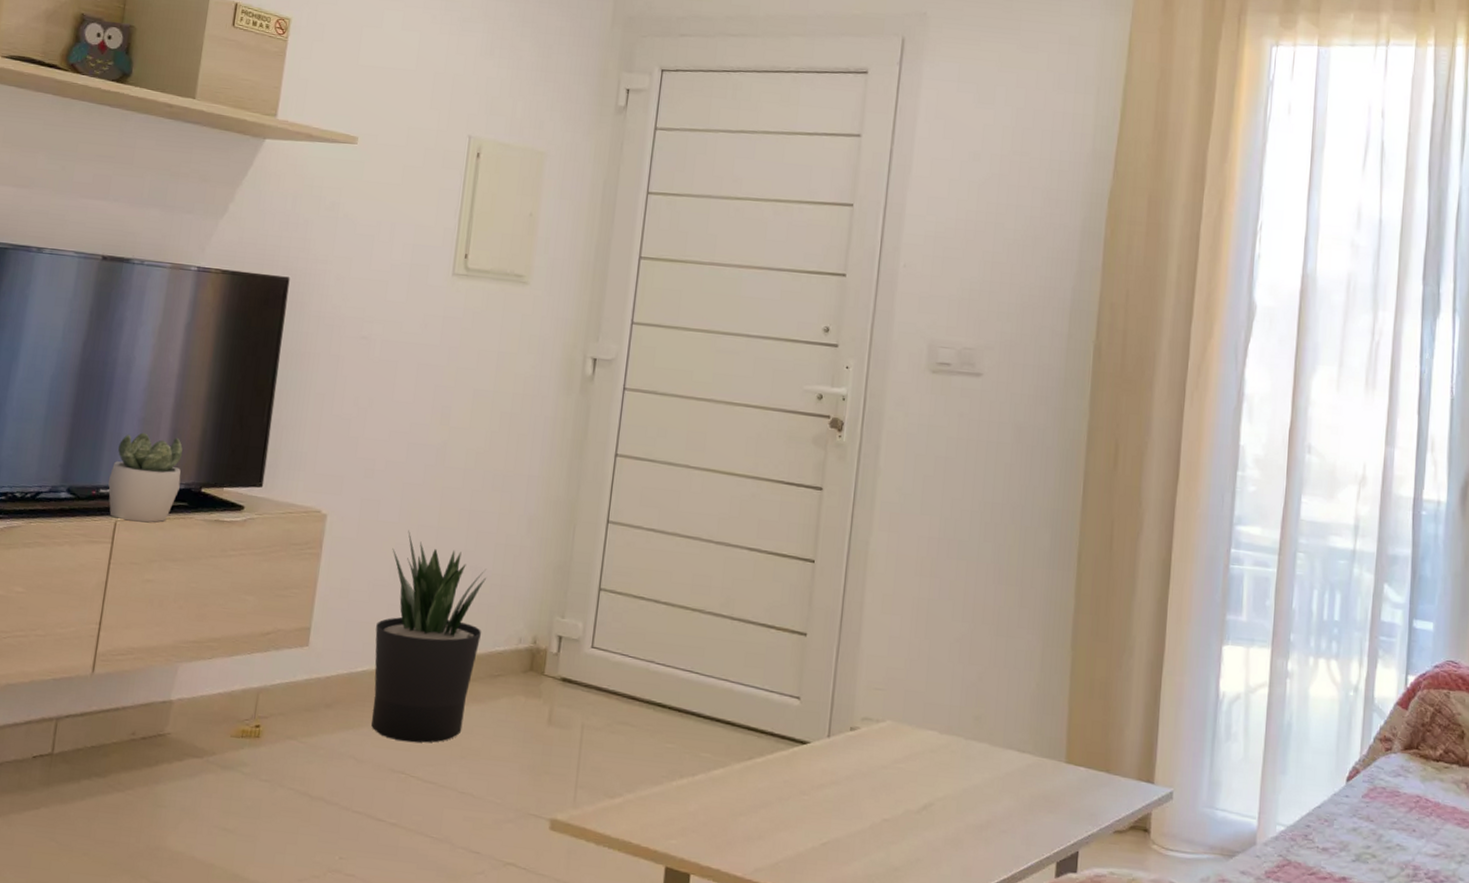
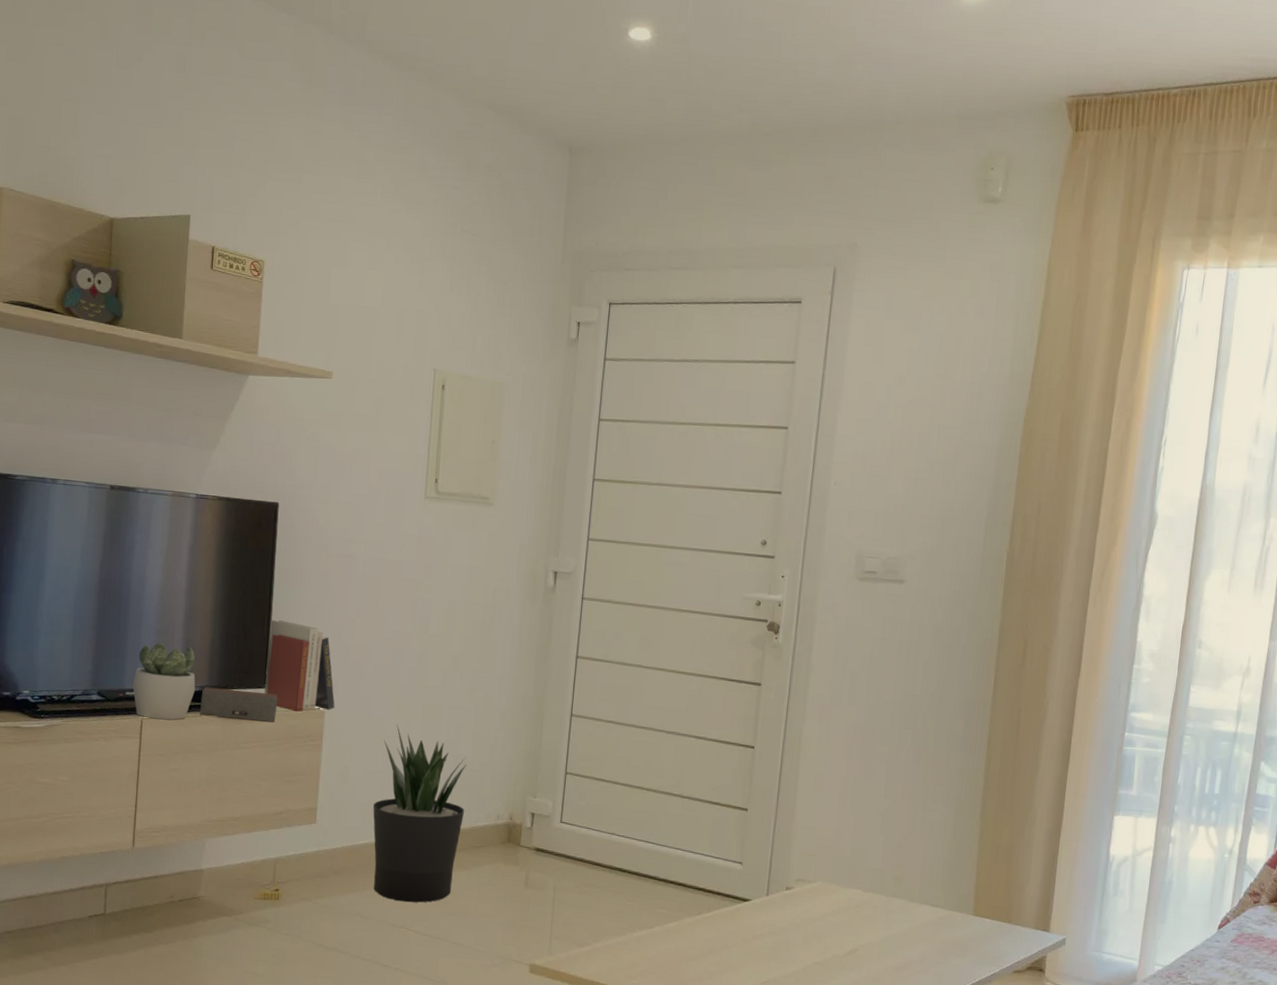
speaker: none [183,484,274,526] -> present [200,687,277,722]
books: none [258,408,339,515] -> present [264,620,335,713]

